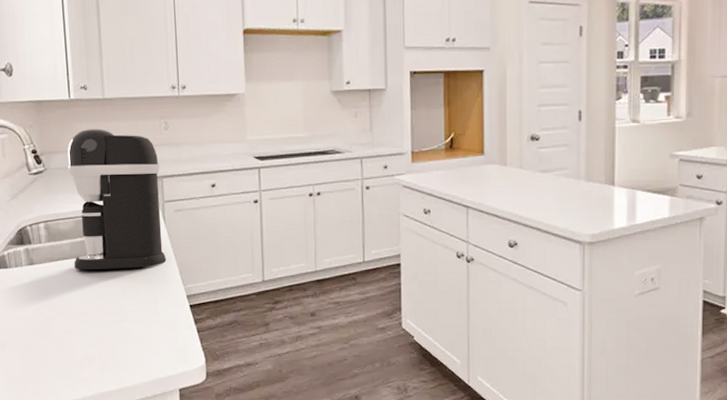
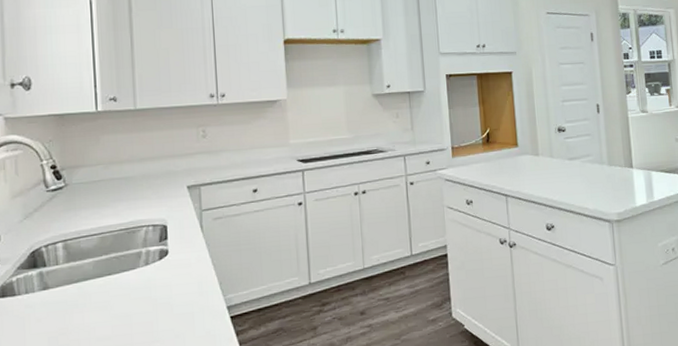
coffee maker: present [67,129,167,270] -> none [92,140,205,290]

